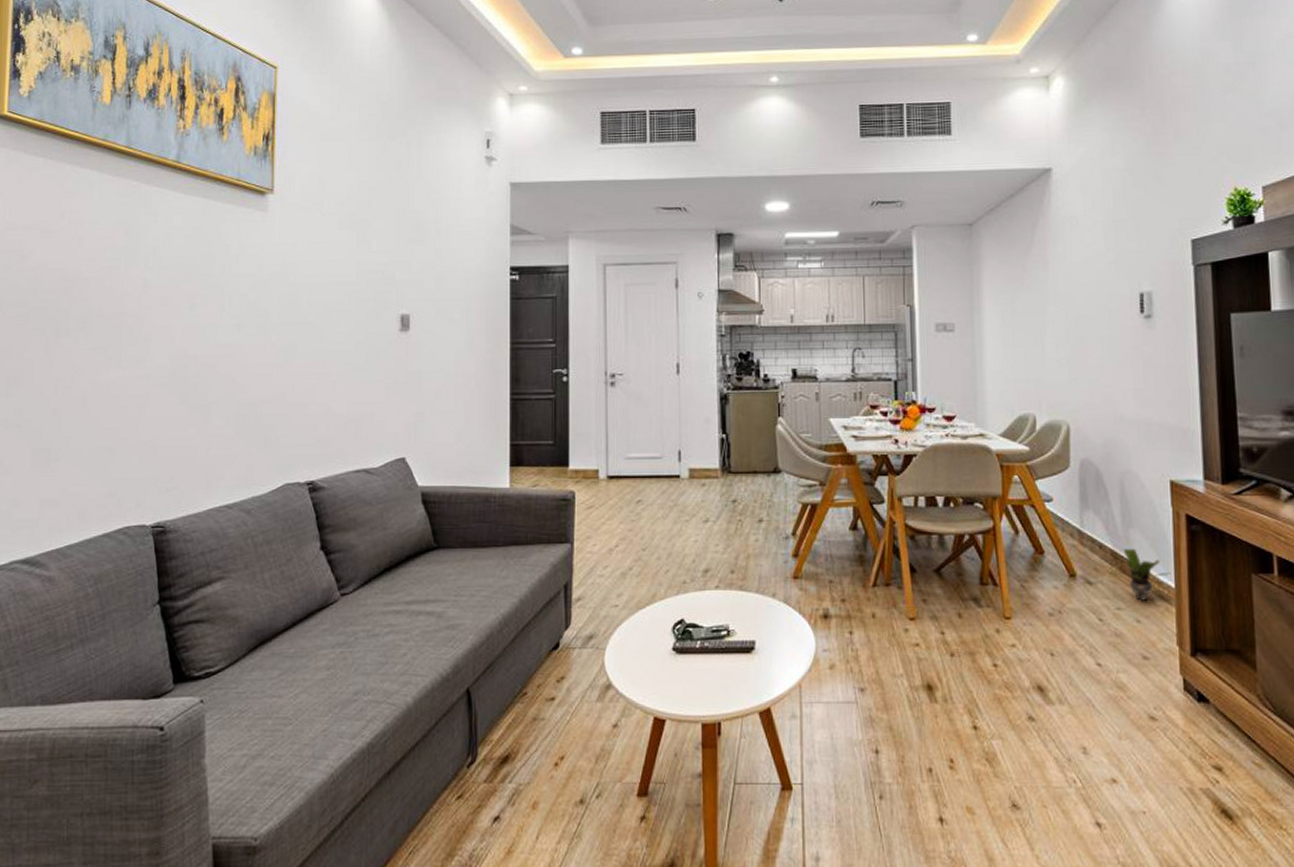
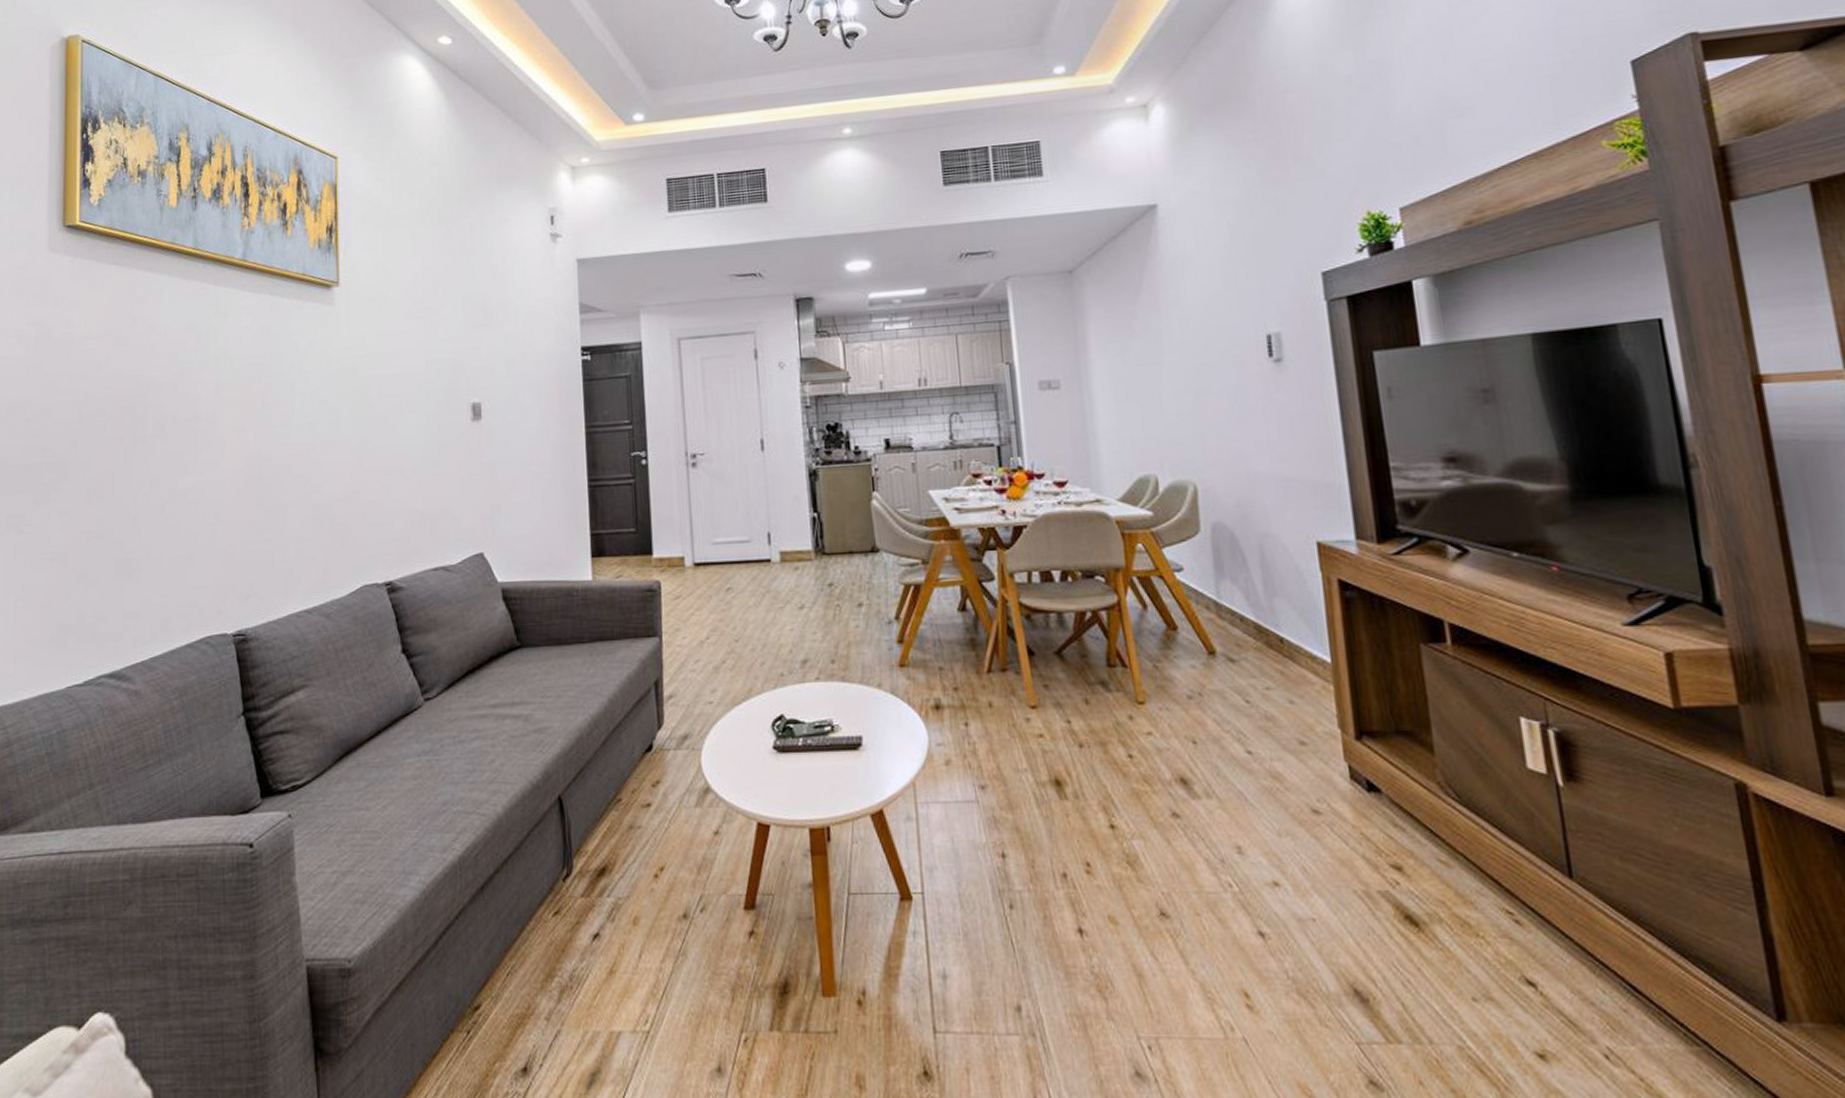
potted plant: present [1122,548,1171,601] -> none [1268,620,1326,679]

